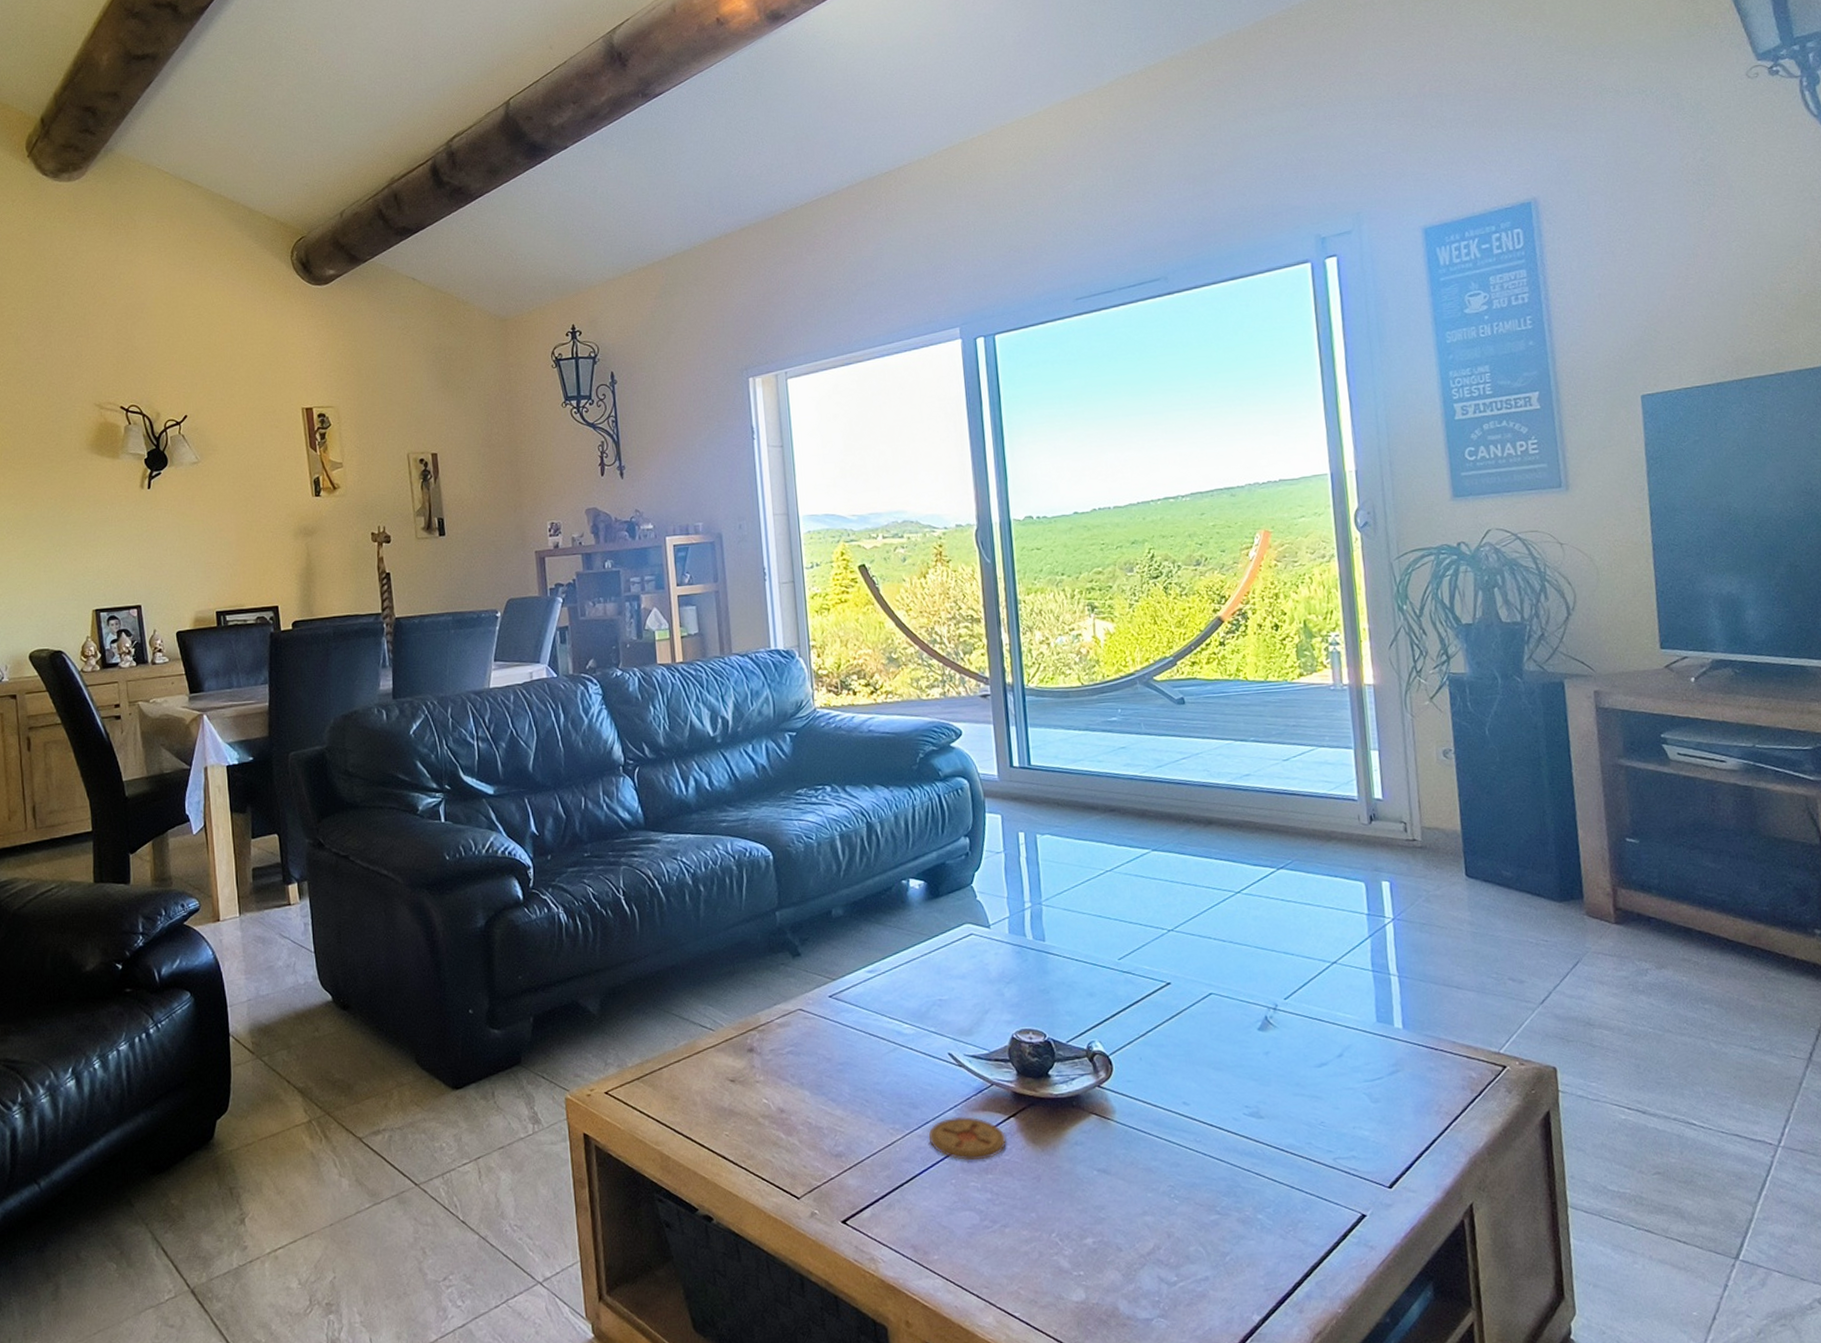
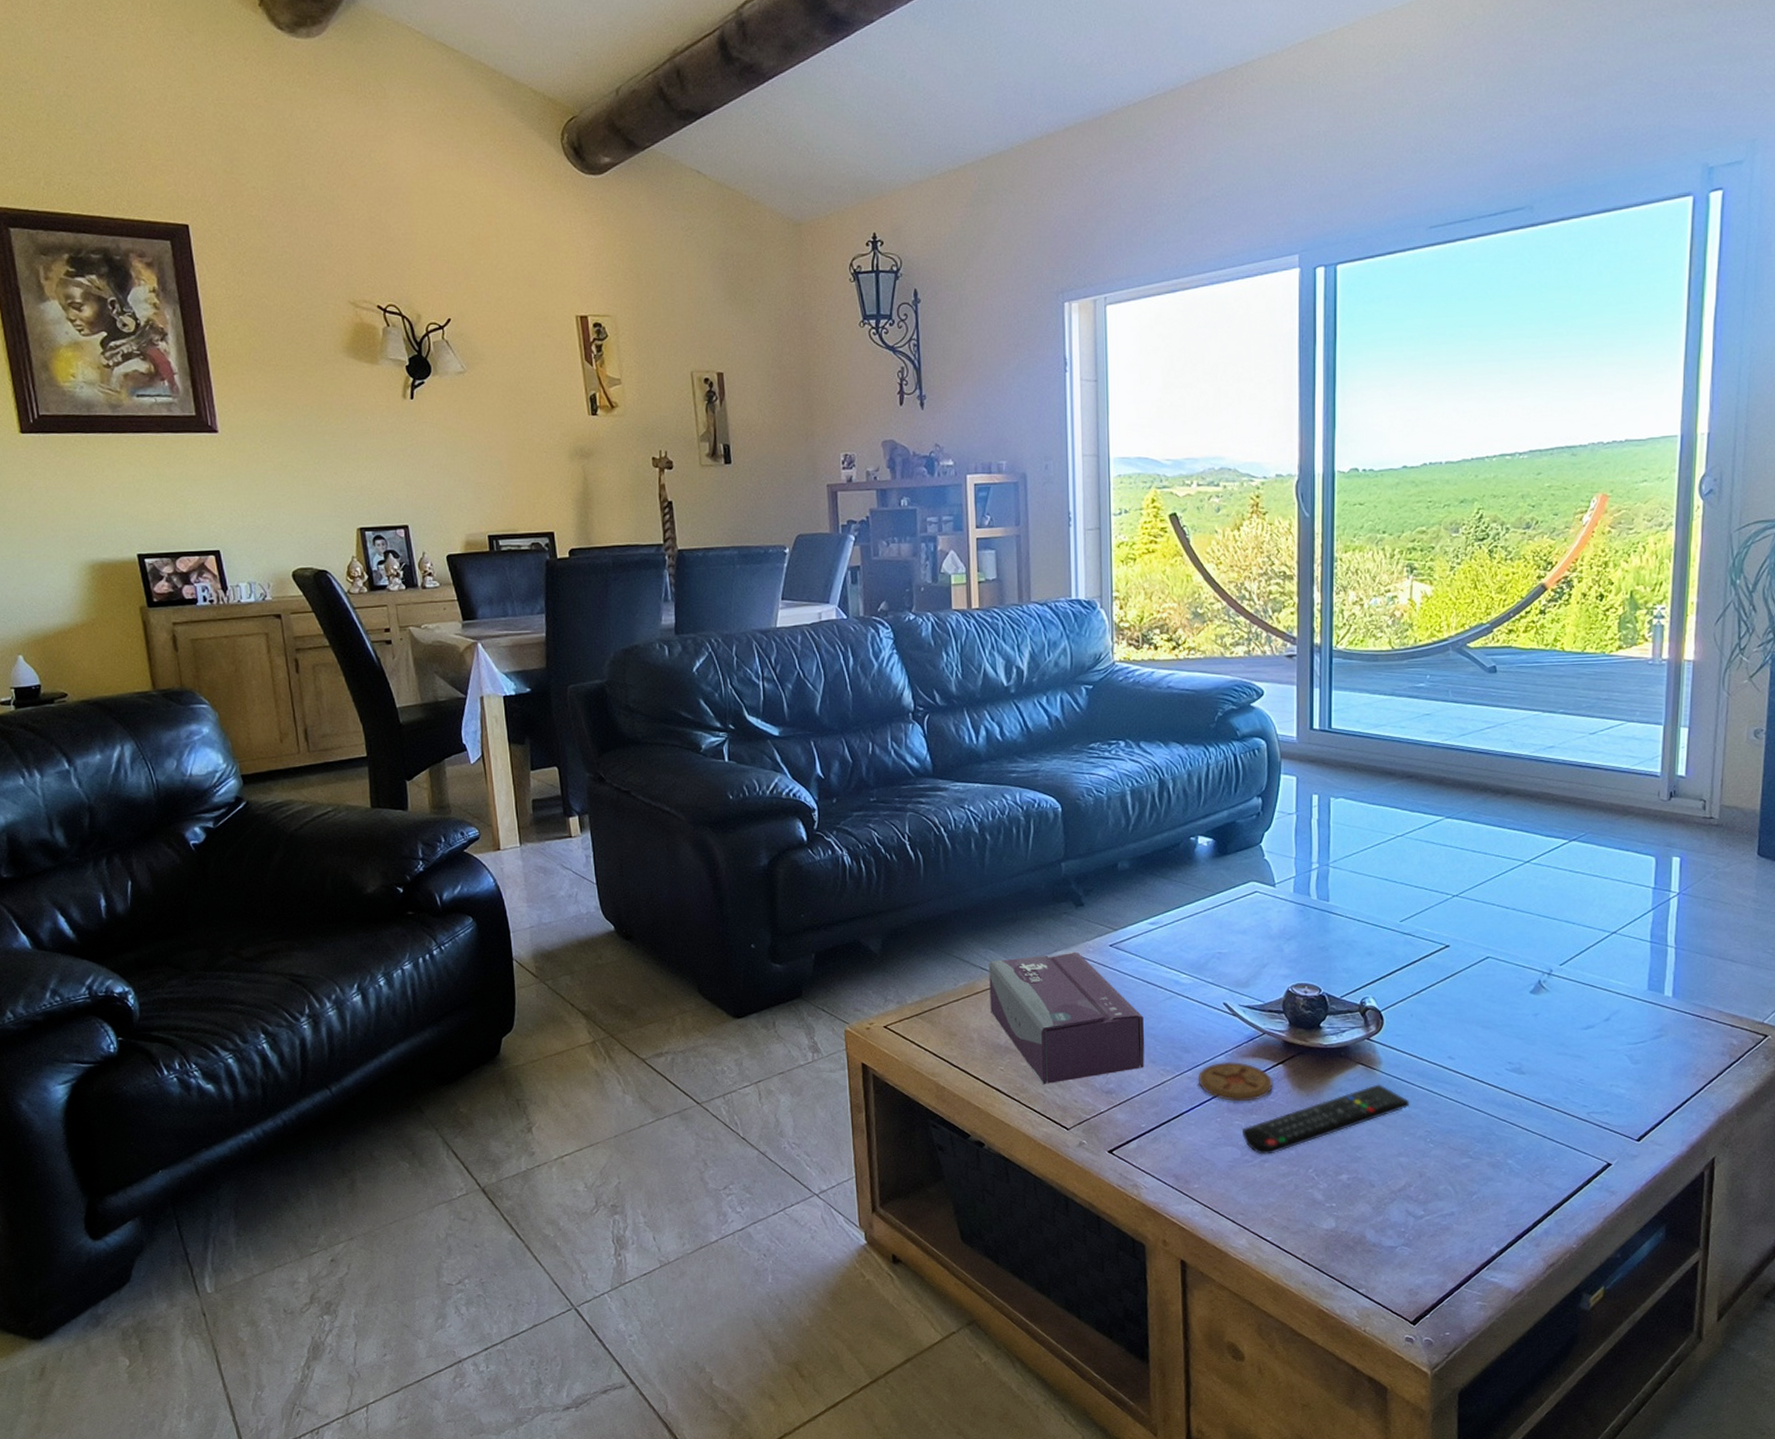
tissue box: none [708,1004,873,1150] -> present [989,951,1145,1085]
remote control: none [979,1135,1150,1219] -> present [1243,1084,1410,1155]

